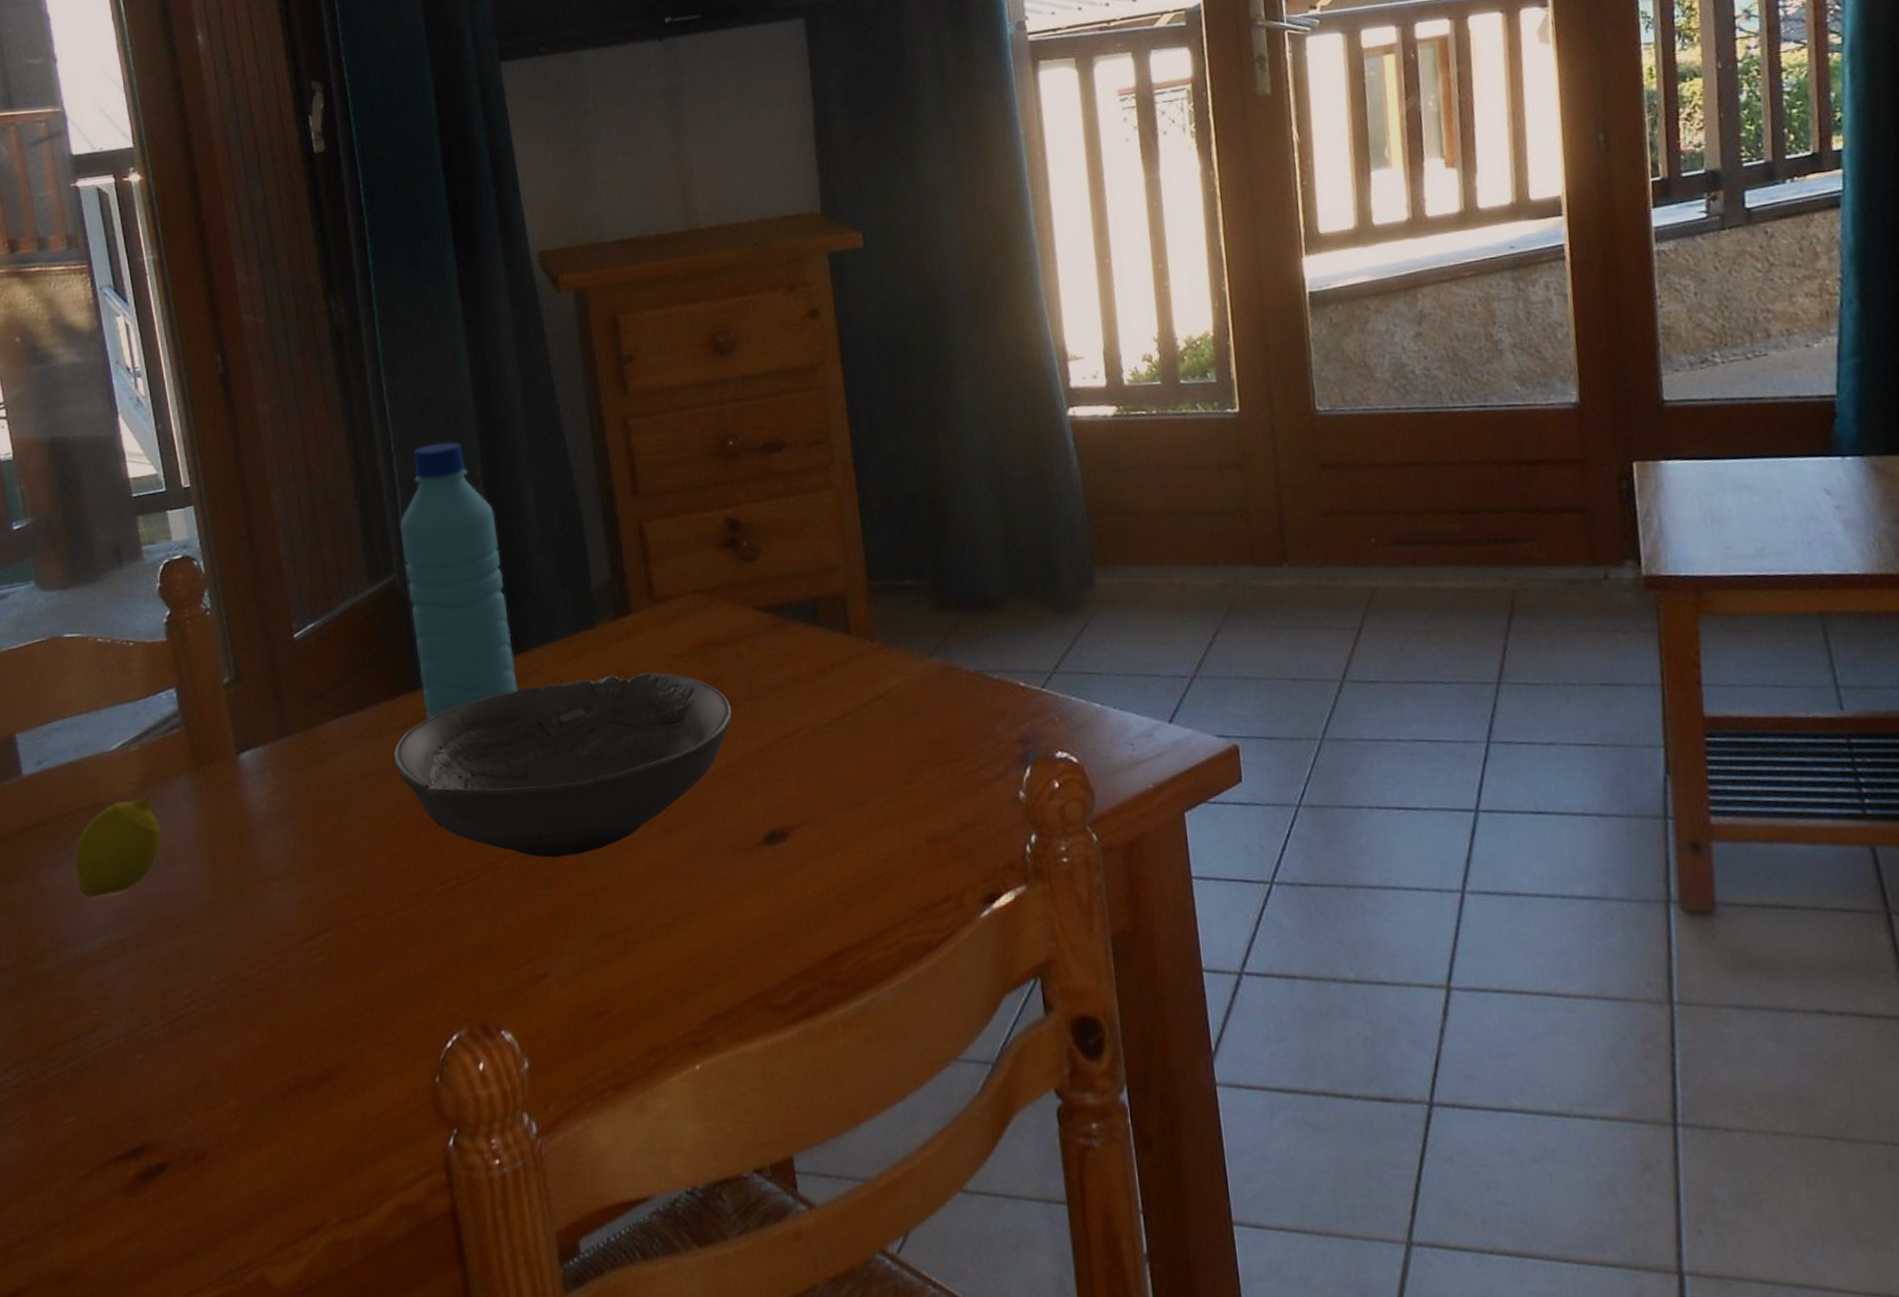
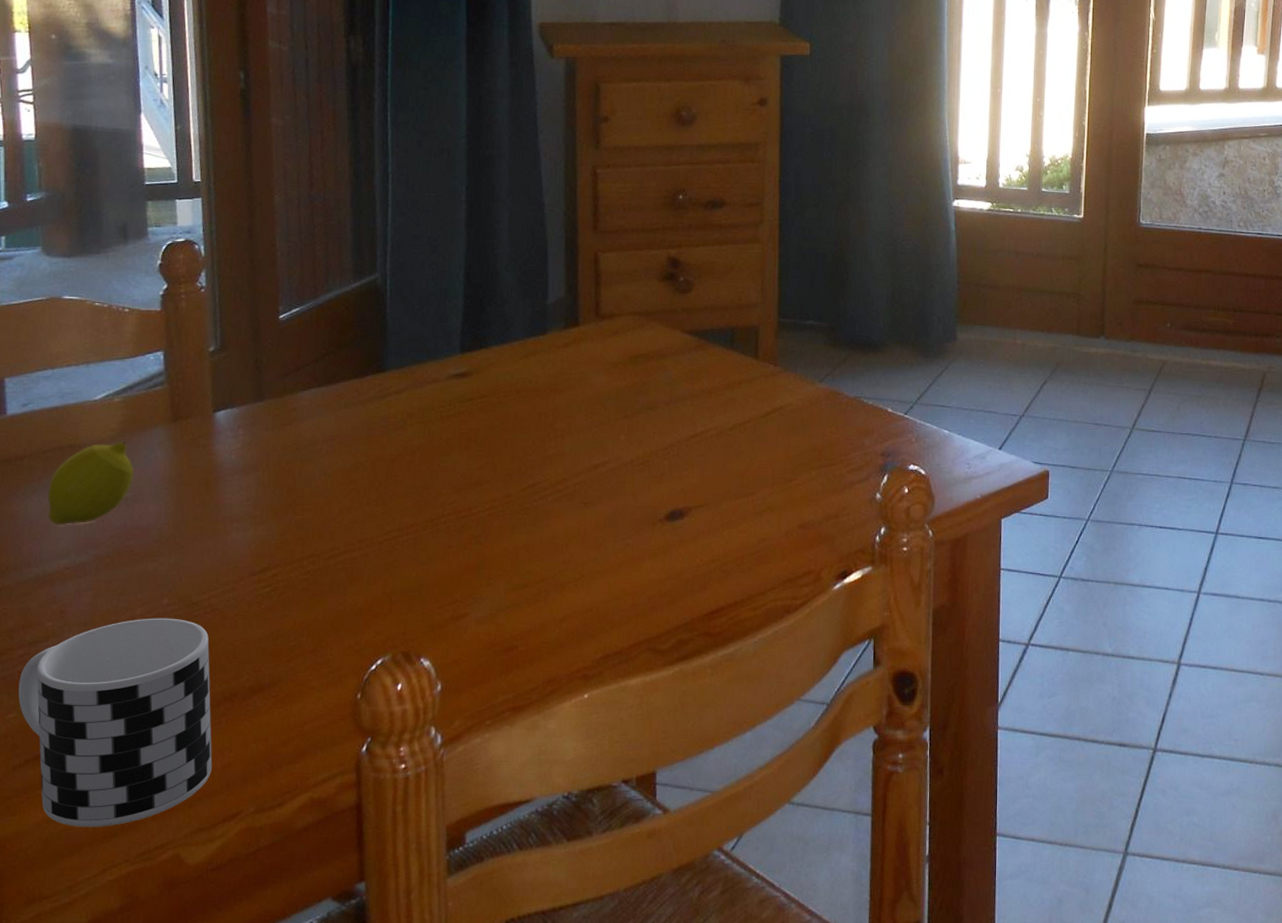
cup: none [72,998,287,1246] -> present [18,618,212,827]
bowl: present [393,672,732,858] -> none [355,374,653,519]
water bottle: present [400,441,518,719] -> none [387,169,474,397]

